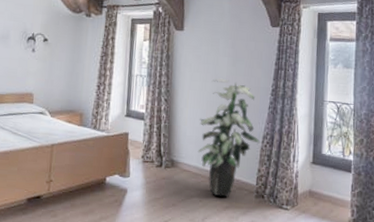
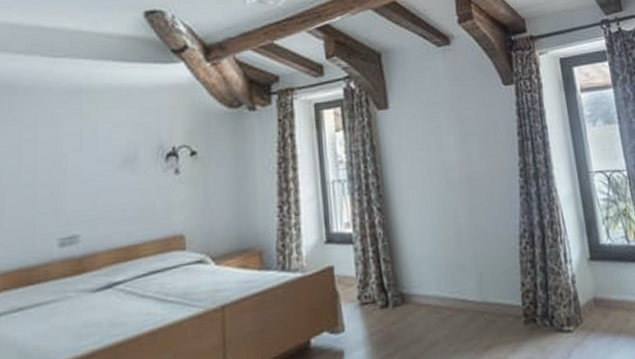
indoor plant: present [197,78,260,197] -> none [430,165,517,333]

